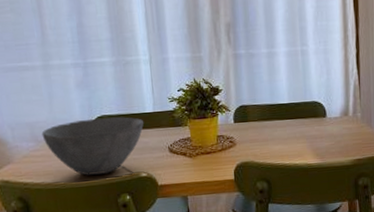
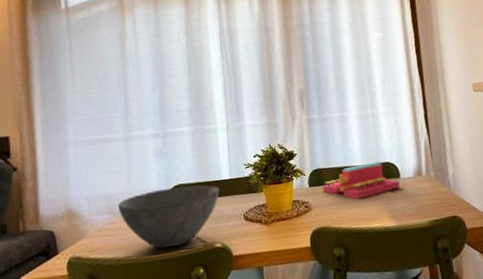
book: none [248,99,325,137] -> present [323,160,400,200]

